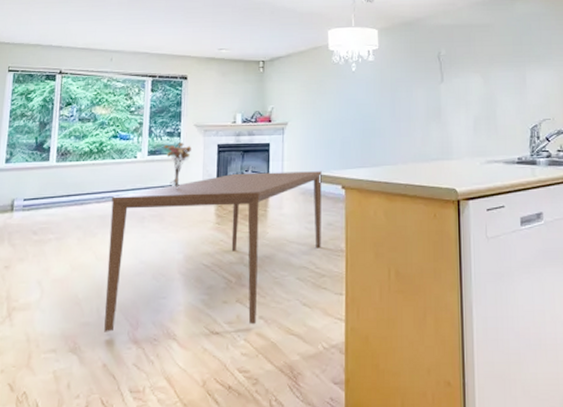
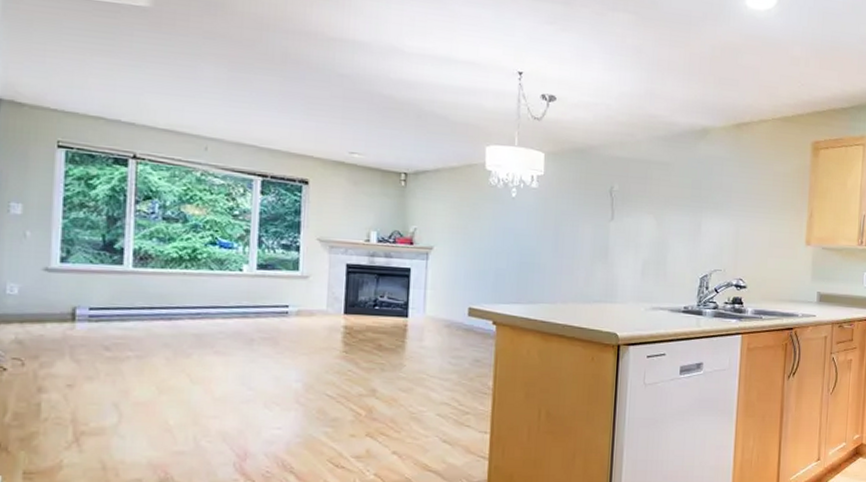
dining table: present [104,171,322,332] -> none [203,298,471,462]
bouquet: present [163,143,191,189] -> none [276,258,313,310]

